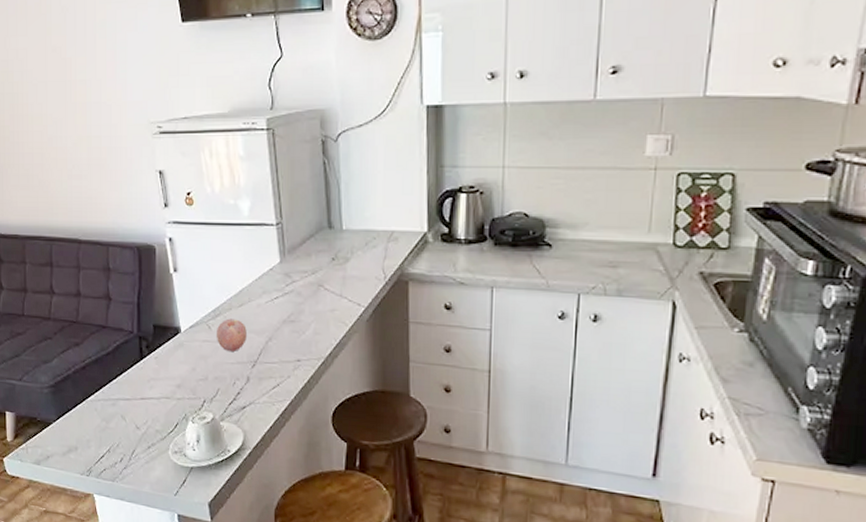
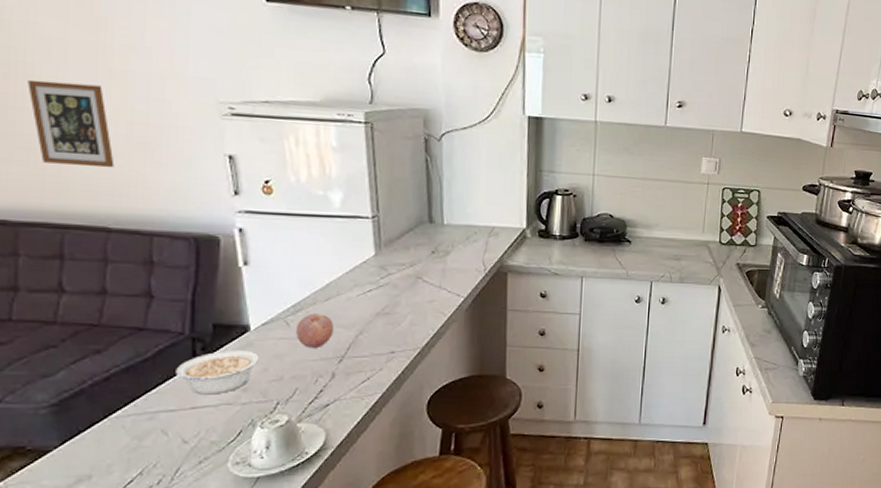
picture frame: none [25,118,81,188] -> present [27,79,115,168]
legume: none [129,349,189,389] -> present [176,350,260,395]

